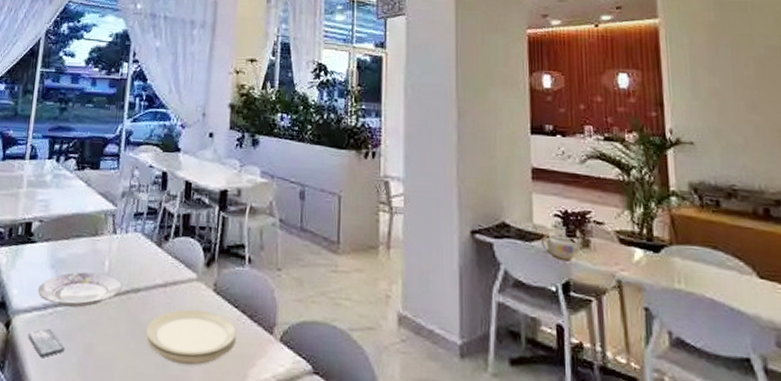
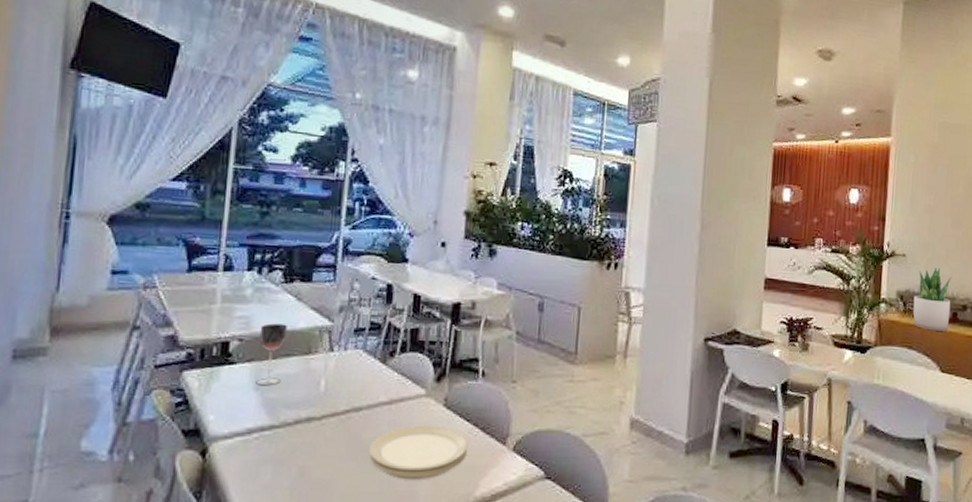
smartphone: present [27,328,65,357] -> none [229,453,274,484]
plate: present [37,272,123,308] -> none [239,393,342,430]
wineglass: none [52,206,78,265] -> present [256,323,287,386]
teapot: present [540,232,584,262] -> none [766,338,804,364]
planter: none [710,157,761,230] -> present [913,268,953,331]

